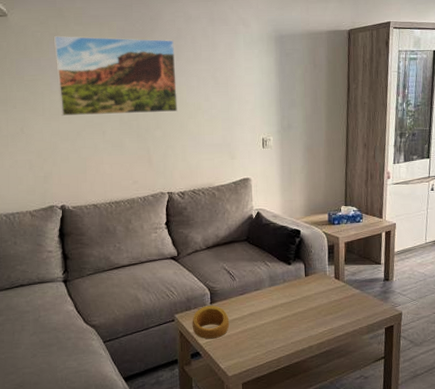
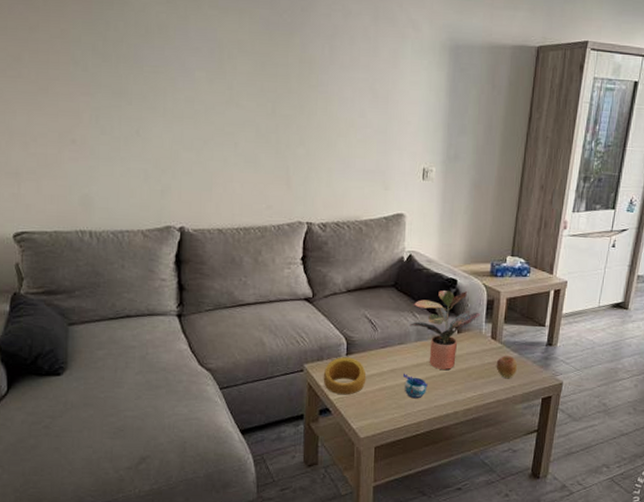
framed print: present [53,35,178,117] -> none [181,19,328,128]
mug: none [261,315,284,338] -> present [402,373,428,399]
potted plant: none [263,240,323,310] -> present [410,290,480,371]
apple: none [341,293,361,313] -> present [496,356,518,379]

